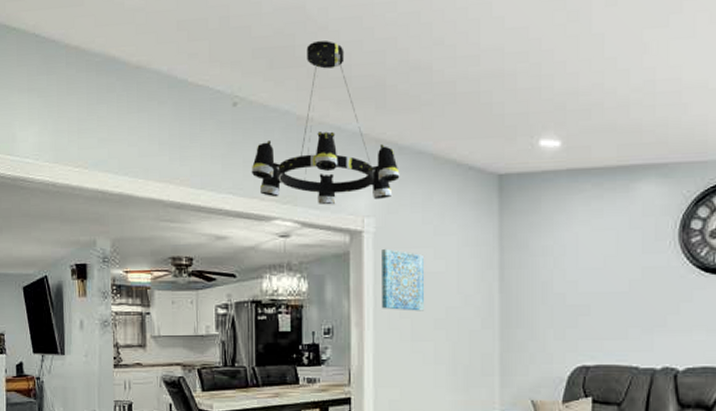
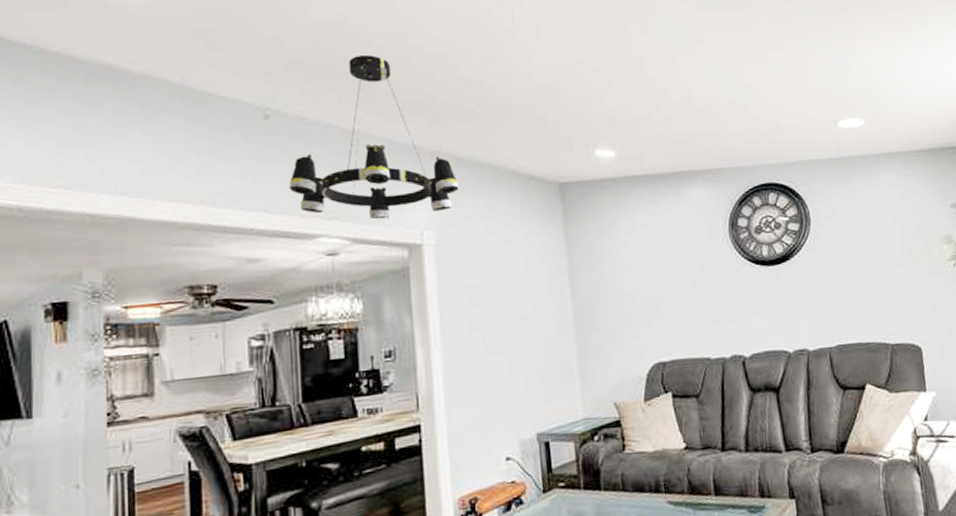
wall art: present [382,248,424,311] -> none [445,260,495,325]

